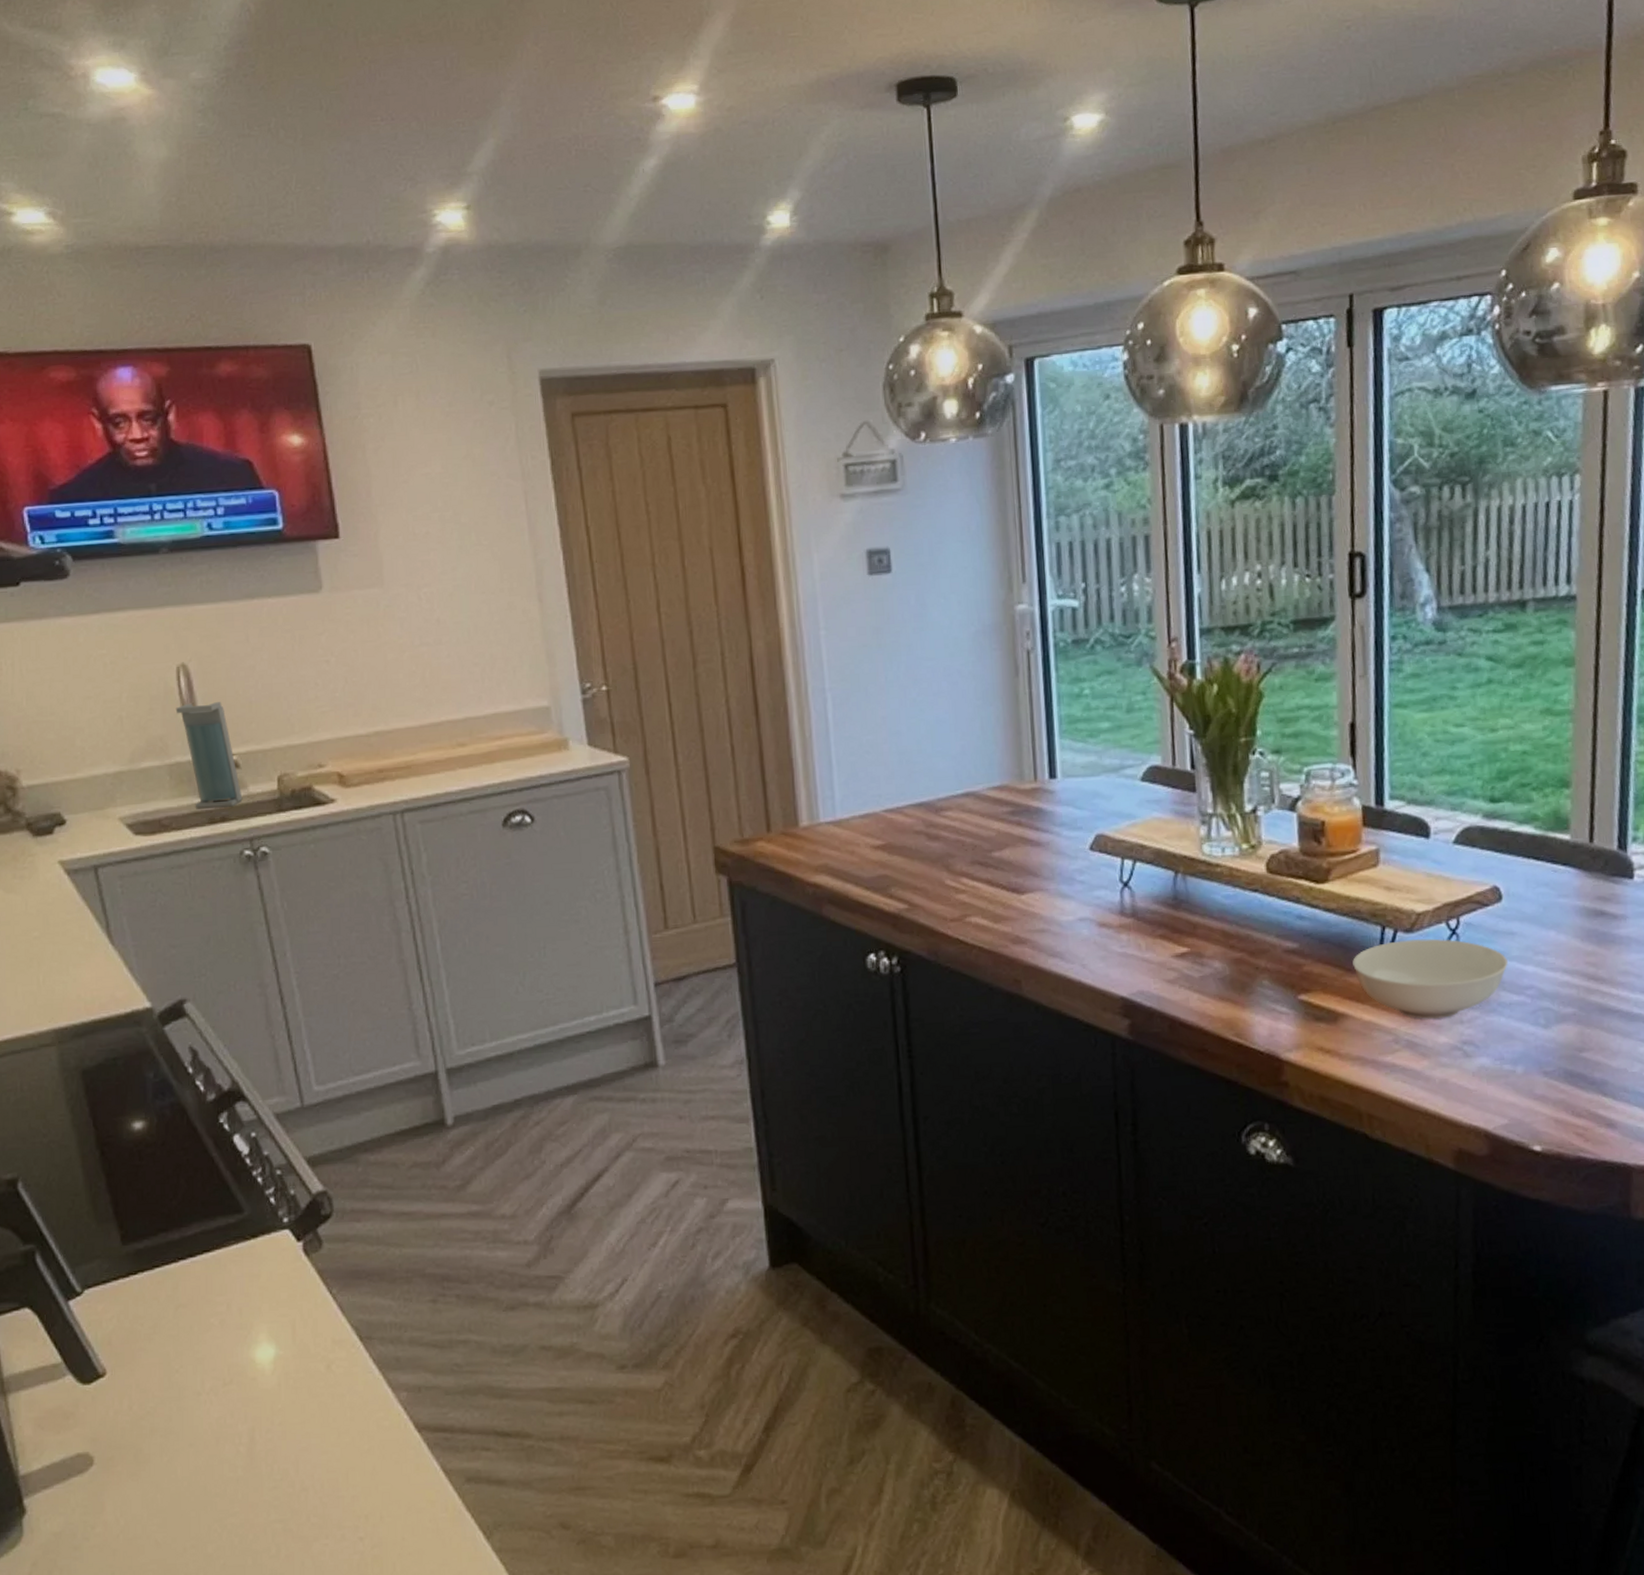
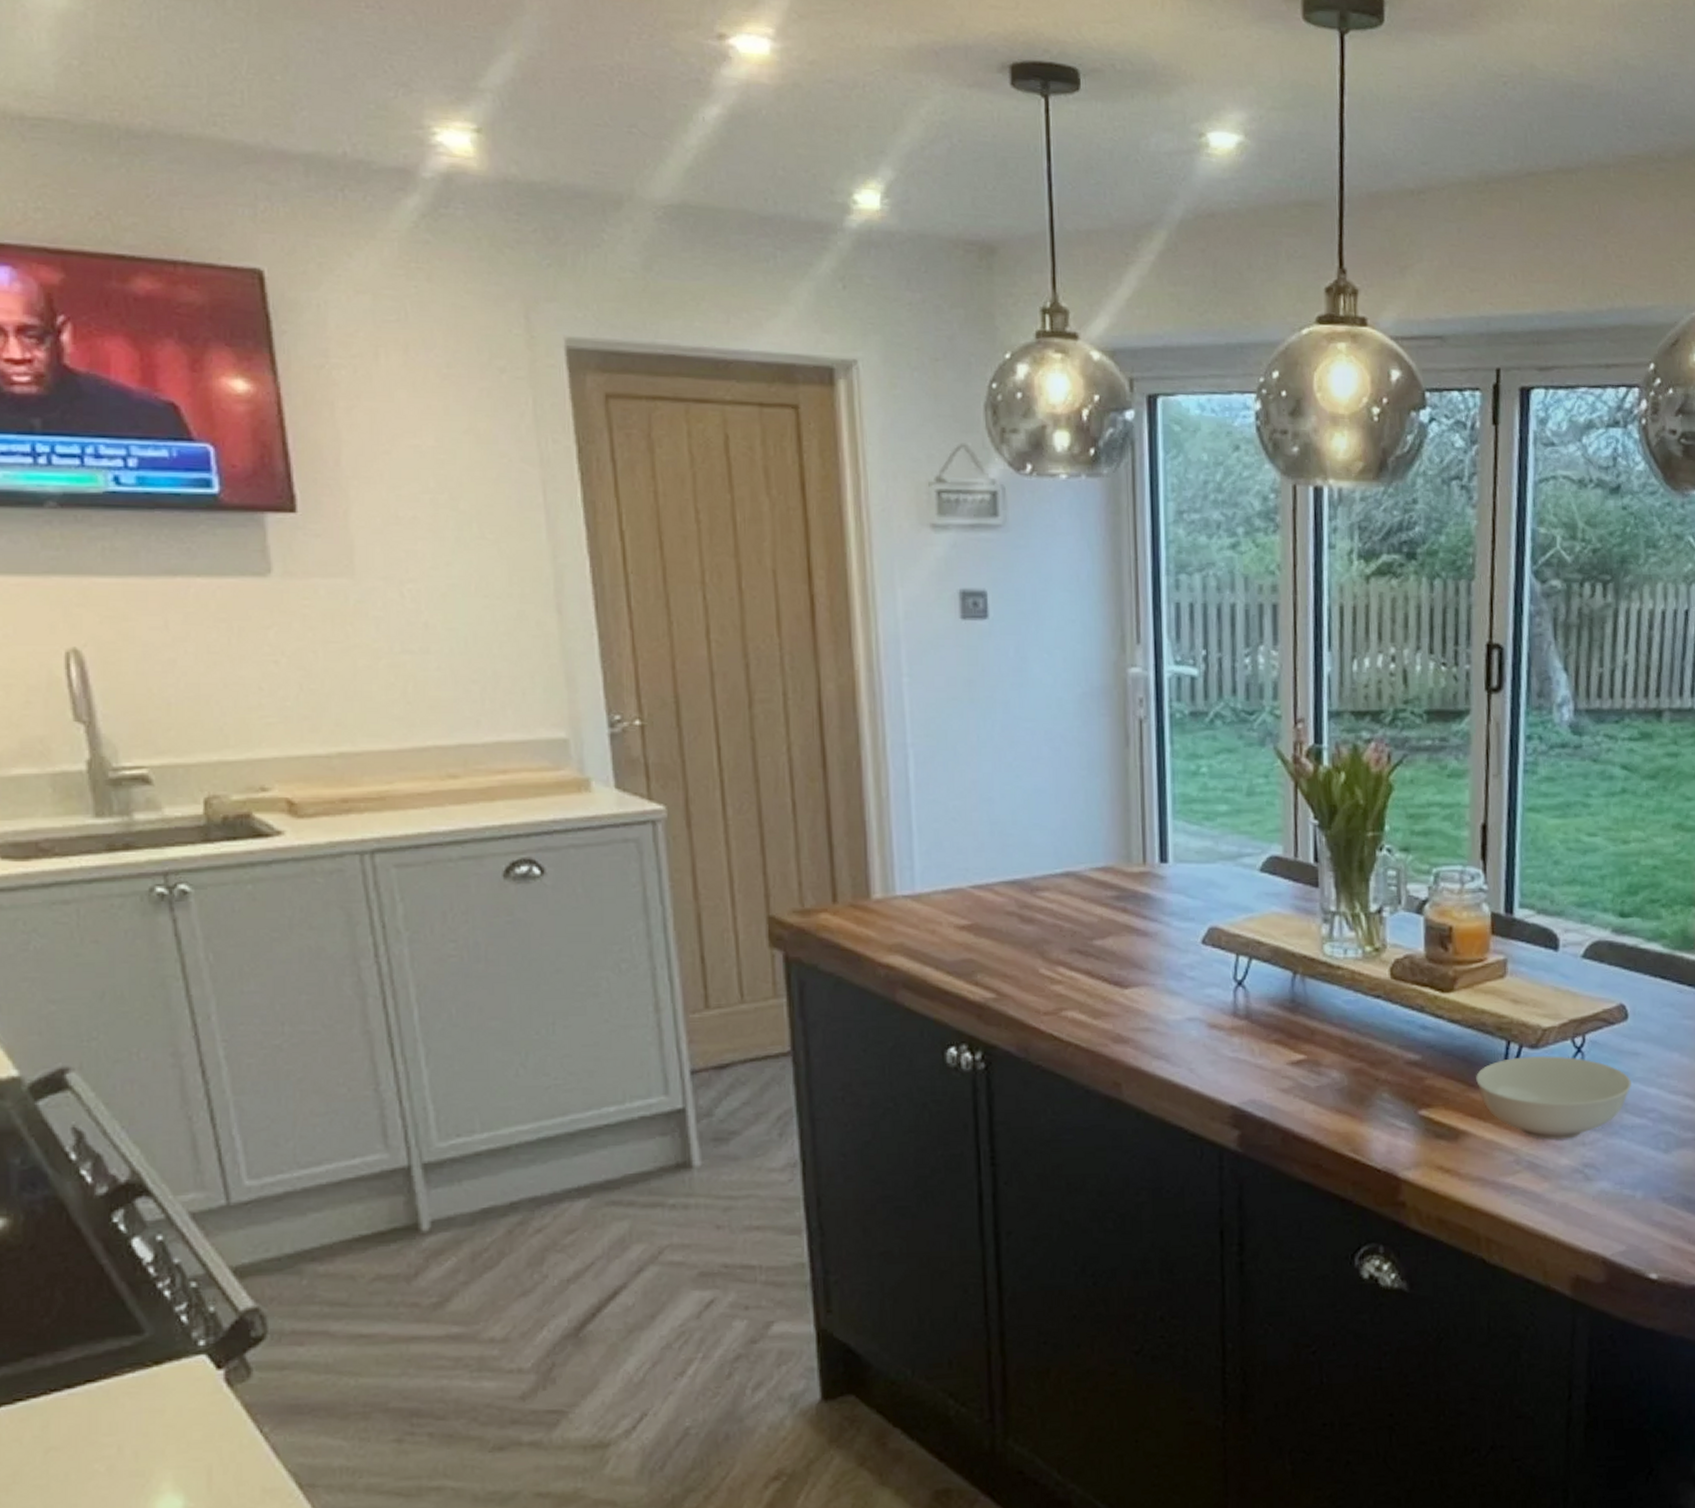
soap dispenser: present [175,702,243,809] -> none [62,700,155,832]

